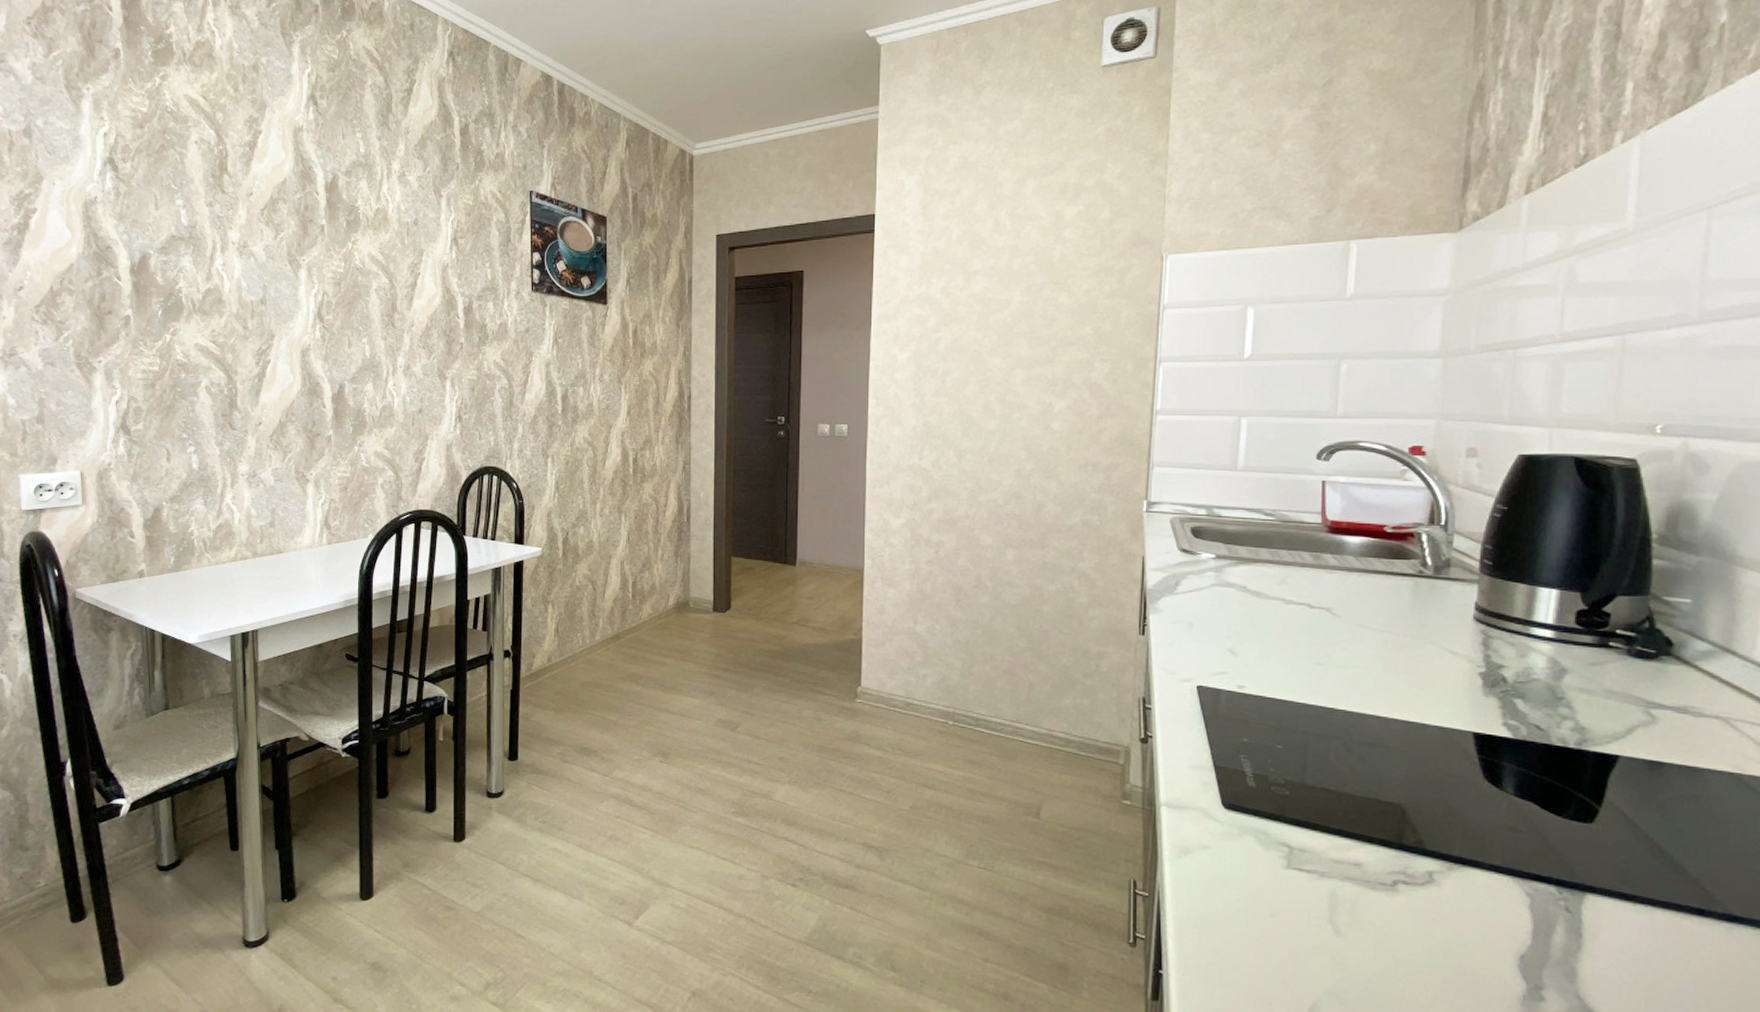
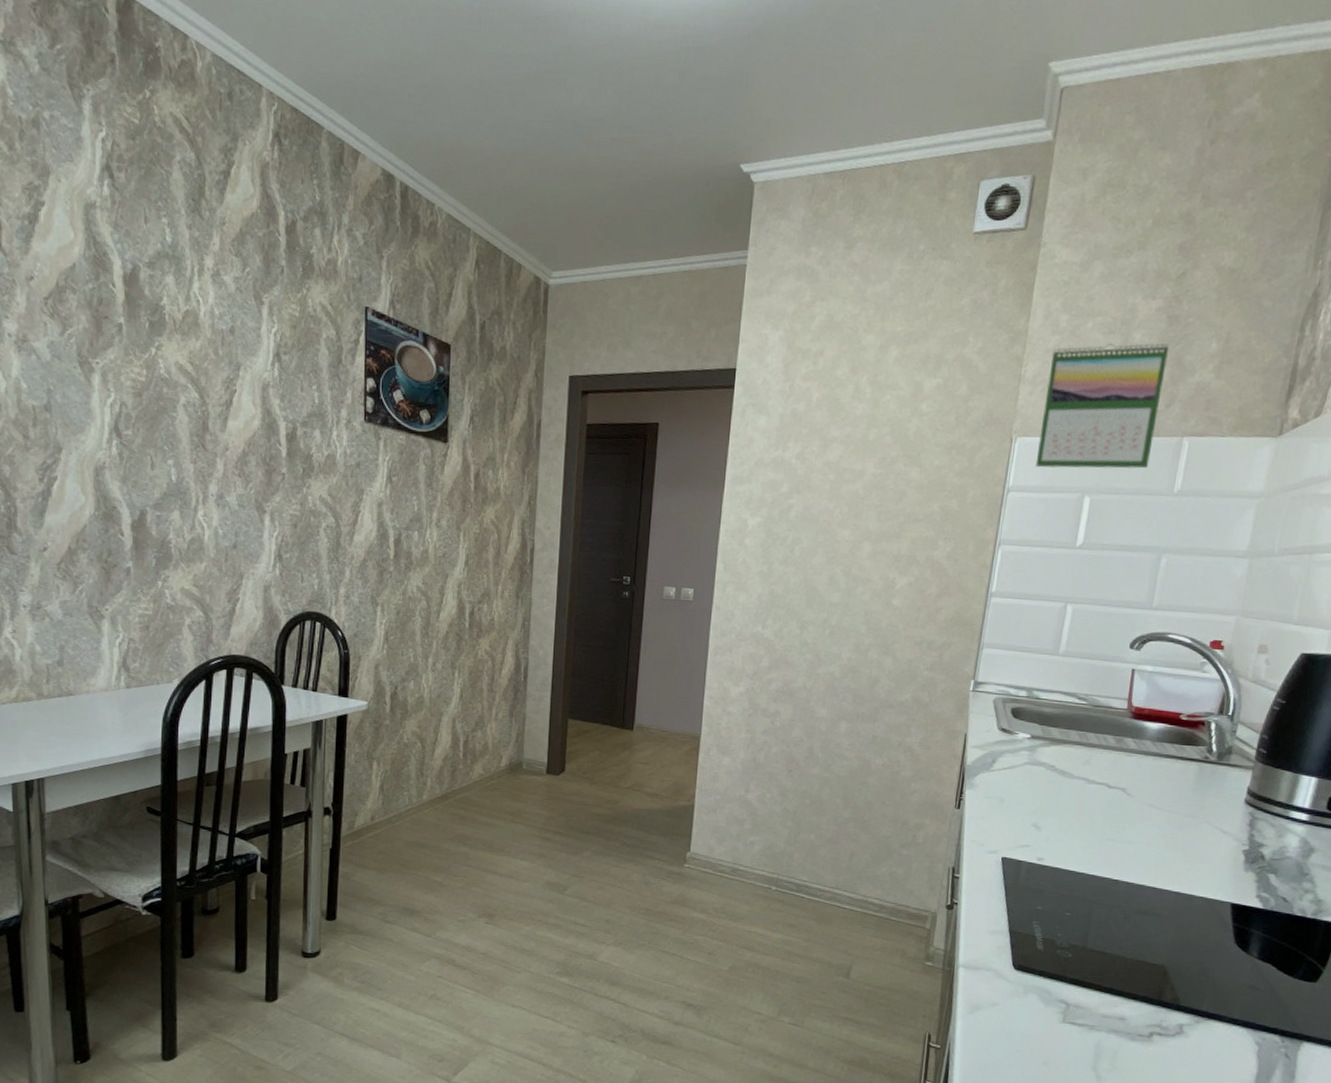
calendar: none [1190,150,1322,283] -> present [1035,343,1169,469]

